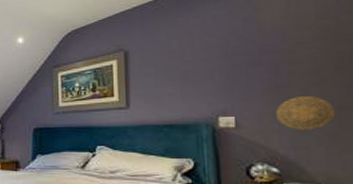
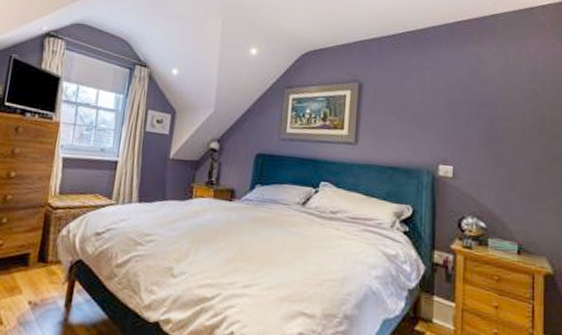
decorative plate: present [275,96,336,130] -> none [487,153,535,188]

